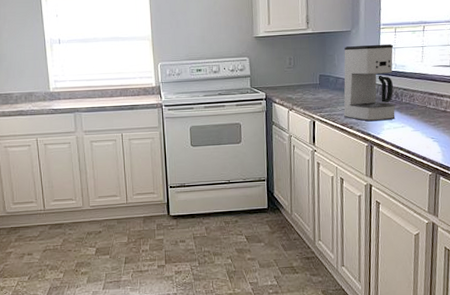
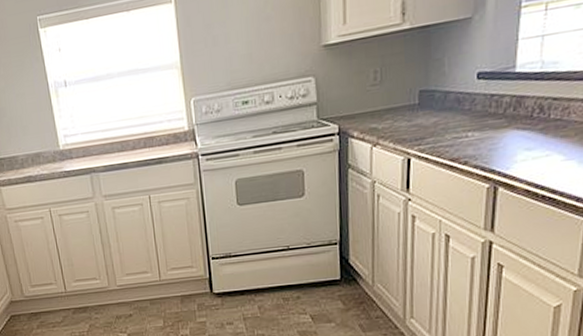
coffee maker: present [343,44,396,122] -> none [454,30,542,153]

